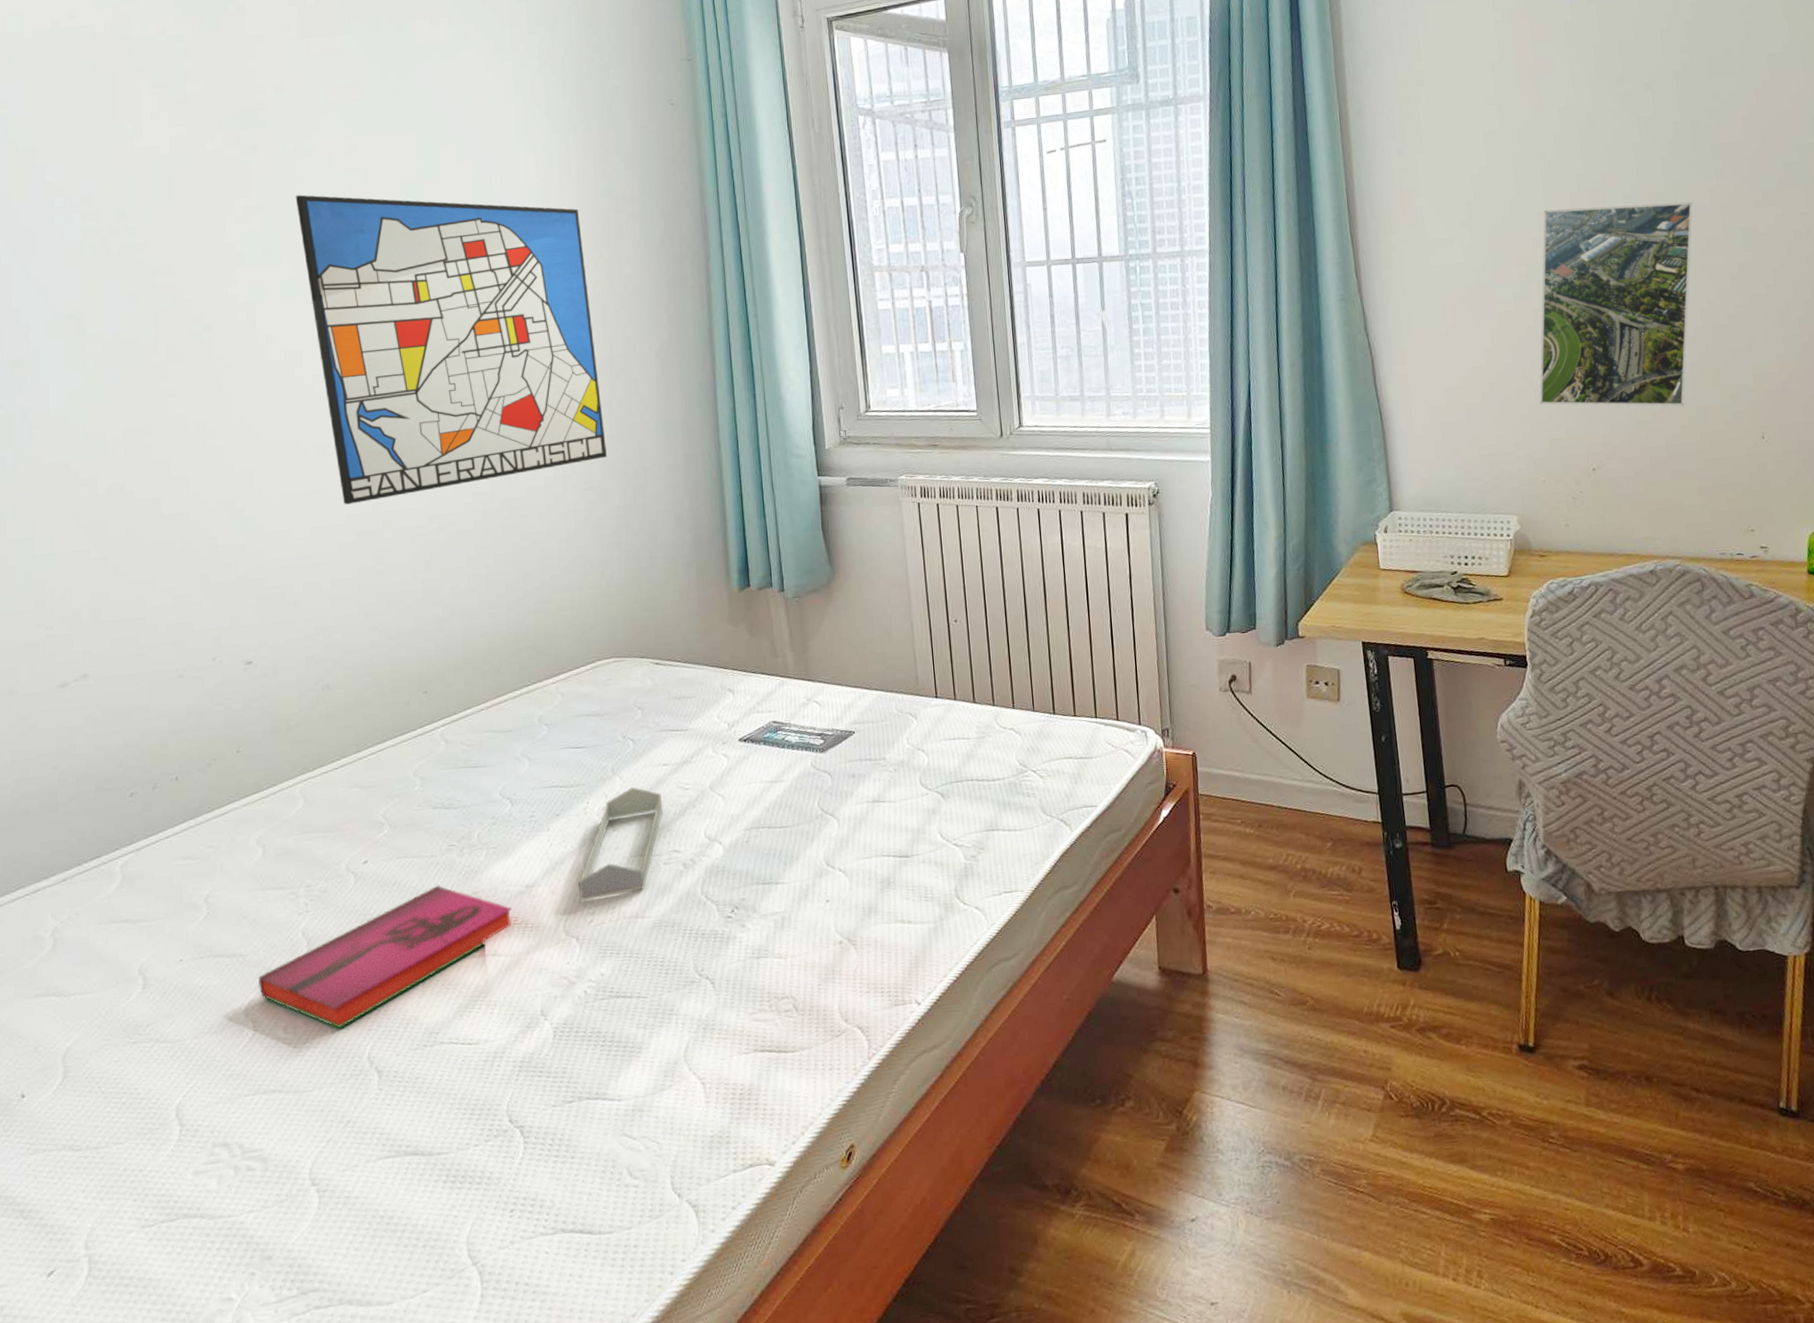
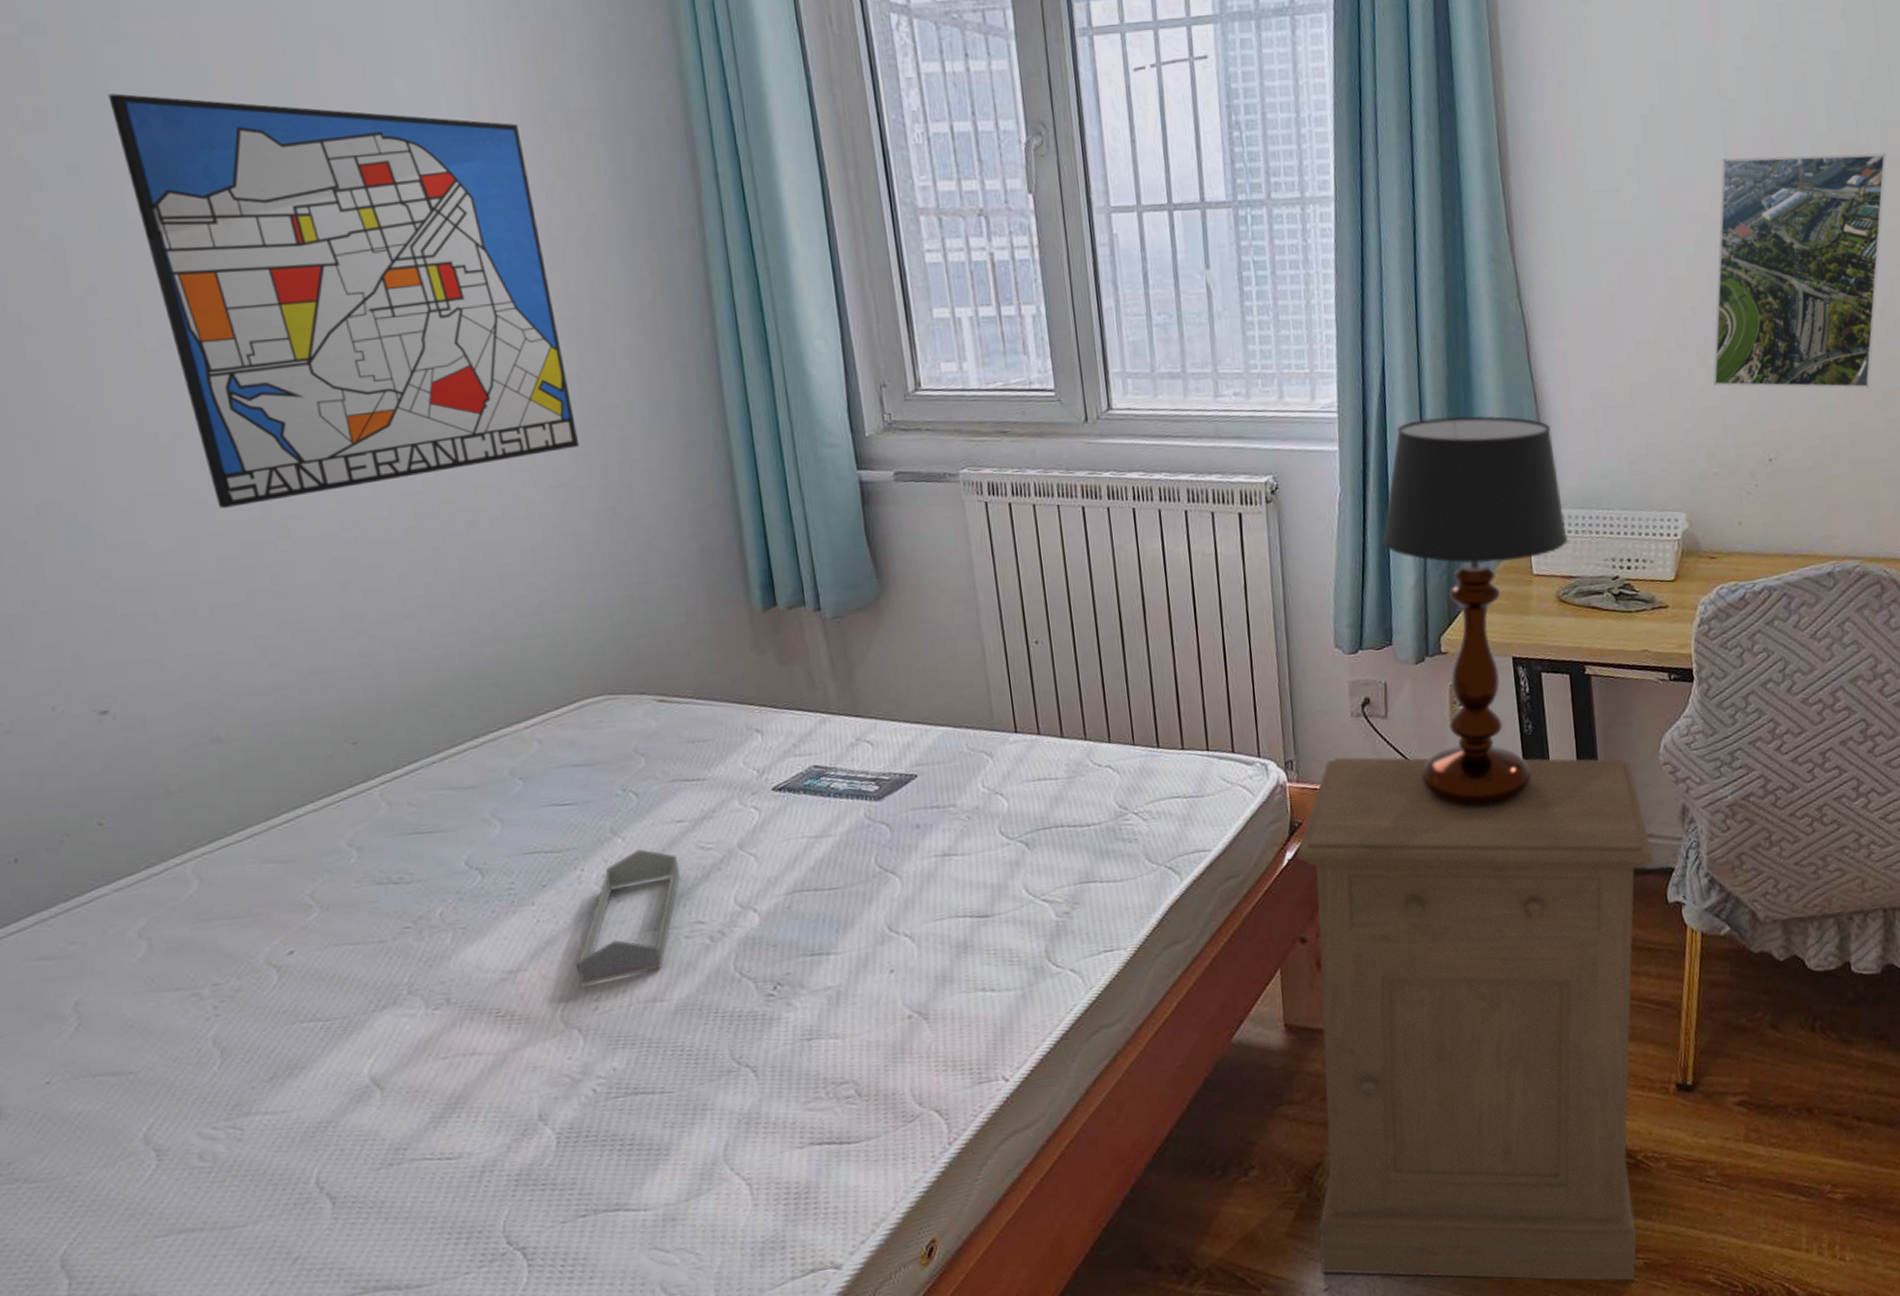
hardback book: present [257,885,513,1029] -> none [156,975,493,1152]
cabinet: none [1171,726,1494,1235] -> present [1296,756,1654,1281]
table lamp: none [1247,431,1411,776] -> present [1381,415,1568,807]

